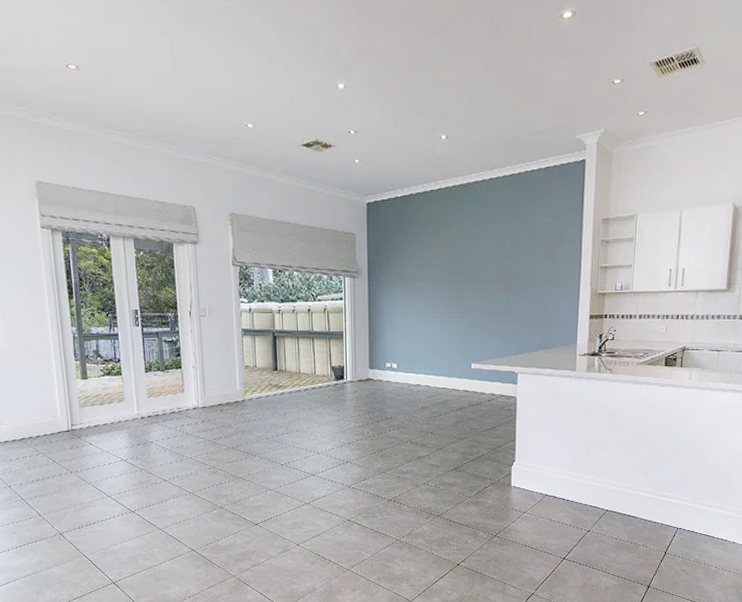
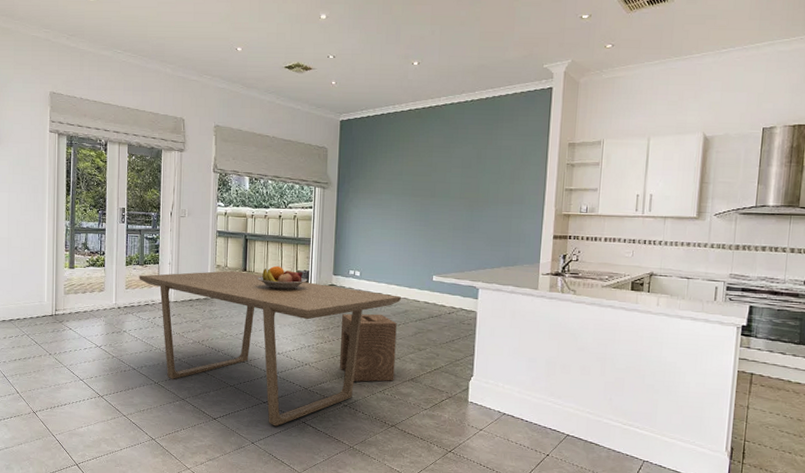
dining table: none [161,371,440,527] -> present [139,271,401,427]
fruit bowl: none [290,362,343,388] -> present [258,265,308,290]
stool: none [380,406,438,475] -> present [339,313,397,382]

